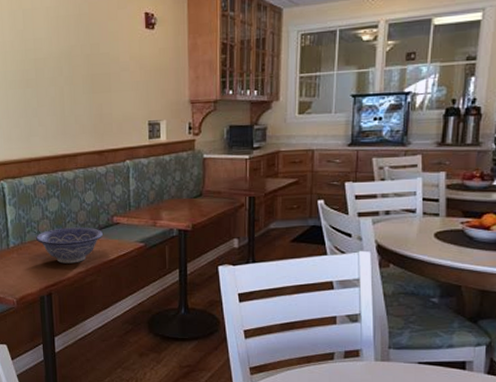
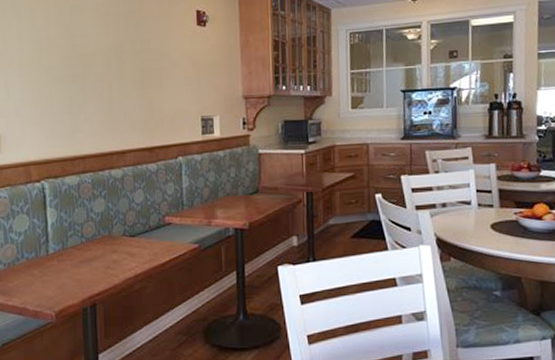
decorative bowl: present [35,227,104,264] -> none [78,228,155,270]

